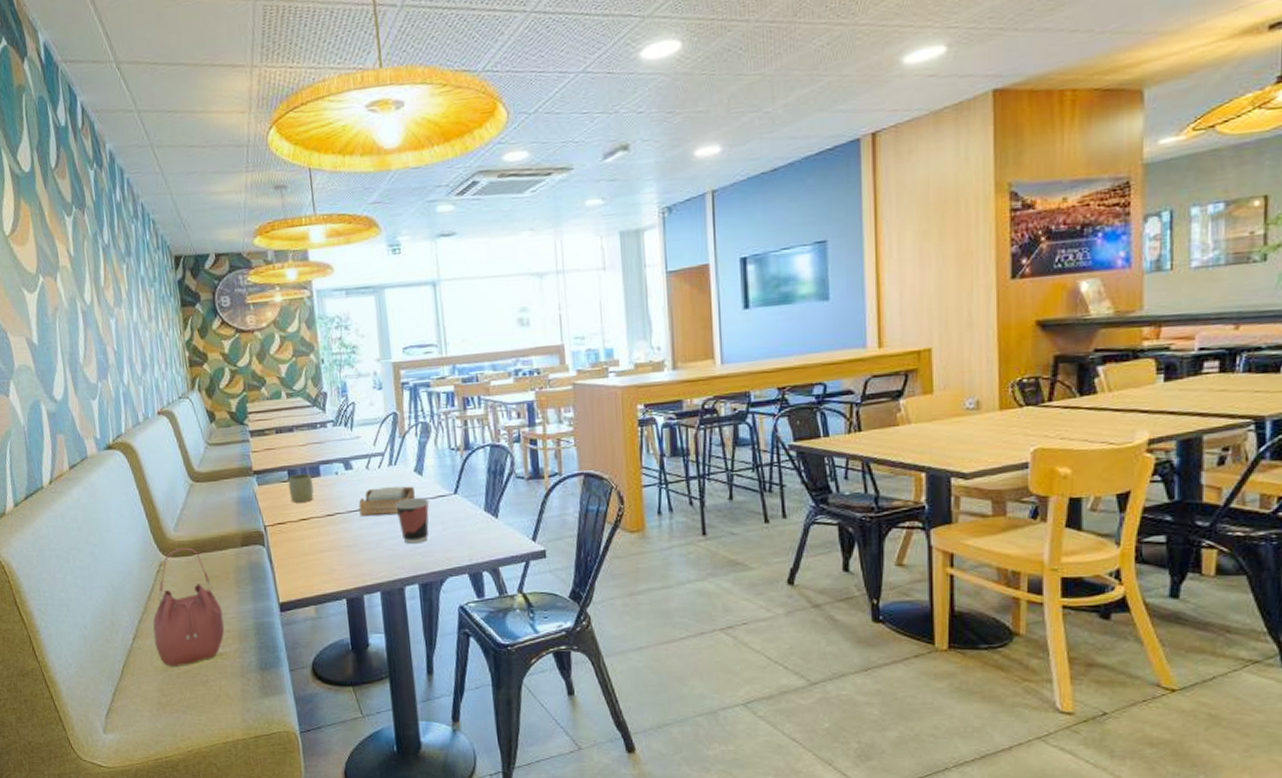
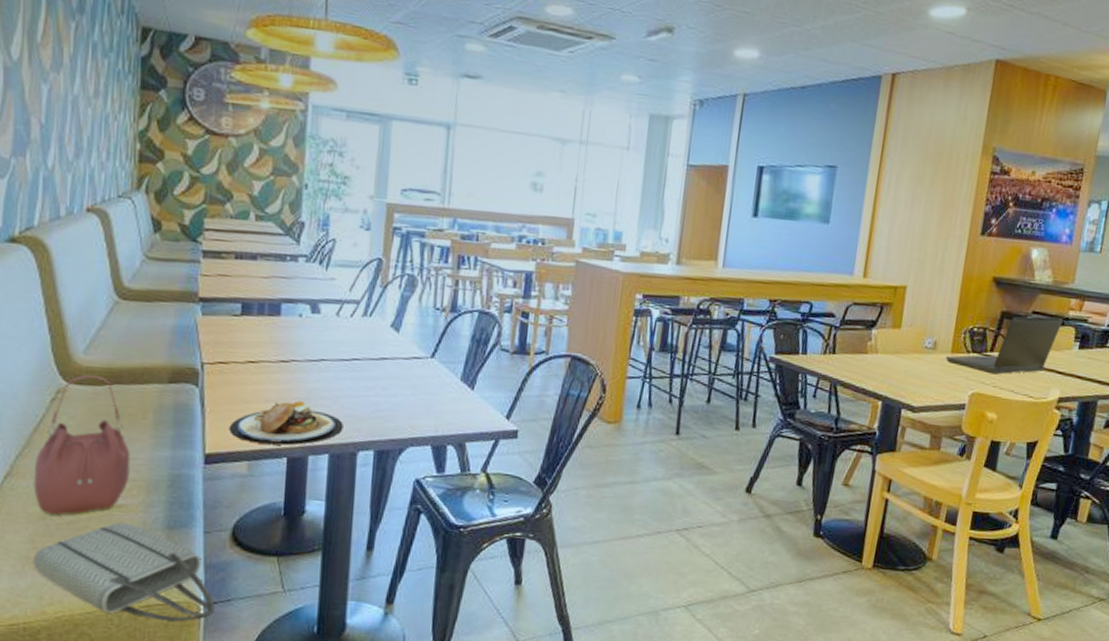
tote bag: none [164,668,309,750] -> present [33,522,215,622]
mug: present [288,473,314,503] -> none [239,308,270,343]
plate: none [295,548,389,589] -> present [230,401,343,446]
napkin holder: present [358,486,415,516] -> none [319,338,387,370]
cup: present [395,498,430,544] -> none [362,355,402,406]
laptop computer: none [993,350,1136,425] -> present [945,316,1063,374]

